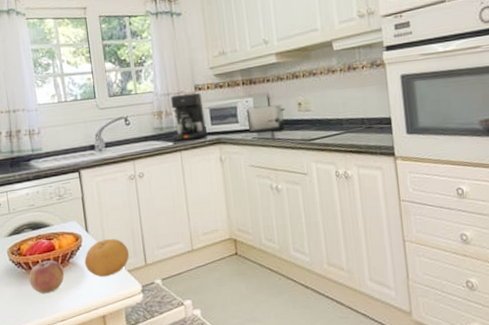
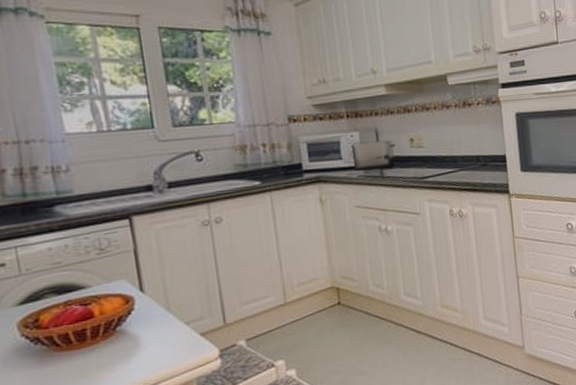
apple: present [28,260,65,294] -> none [52,330,109,375]
fruit: present [84,239,130,277] -> none [138,297,203,345]
coffee maker: present [170,93,207,142] -> none [257,125,303,181]

